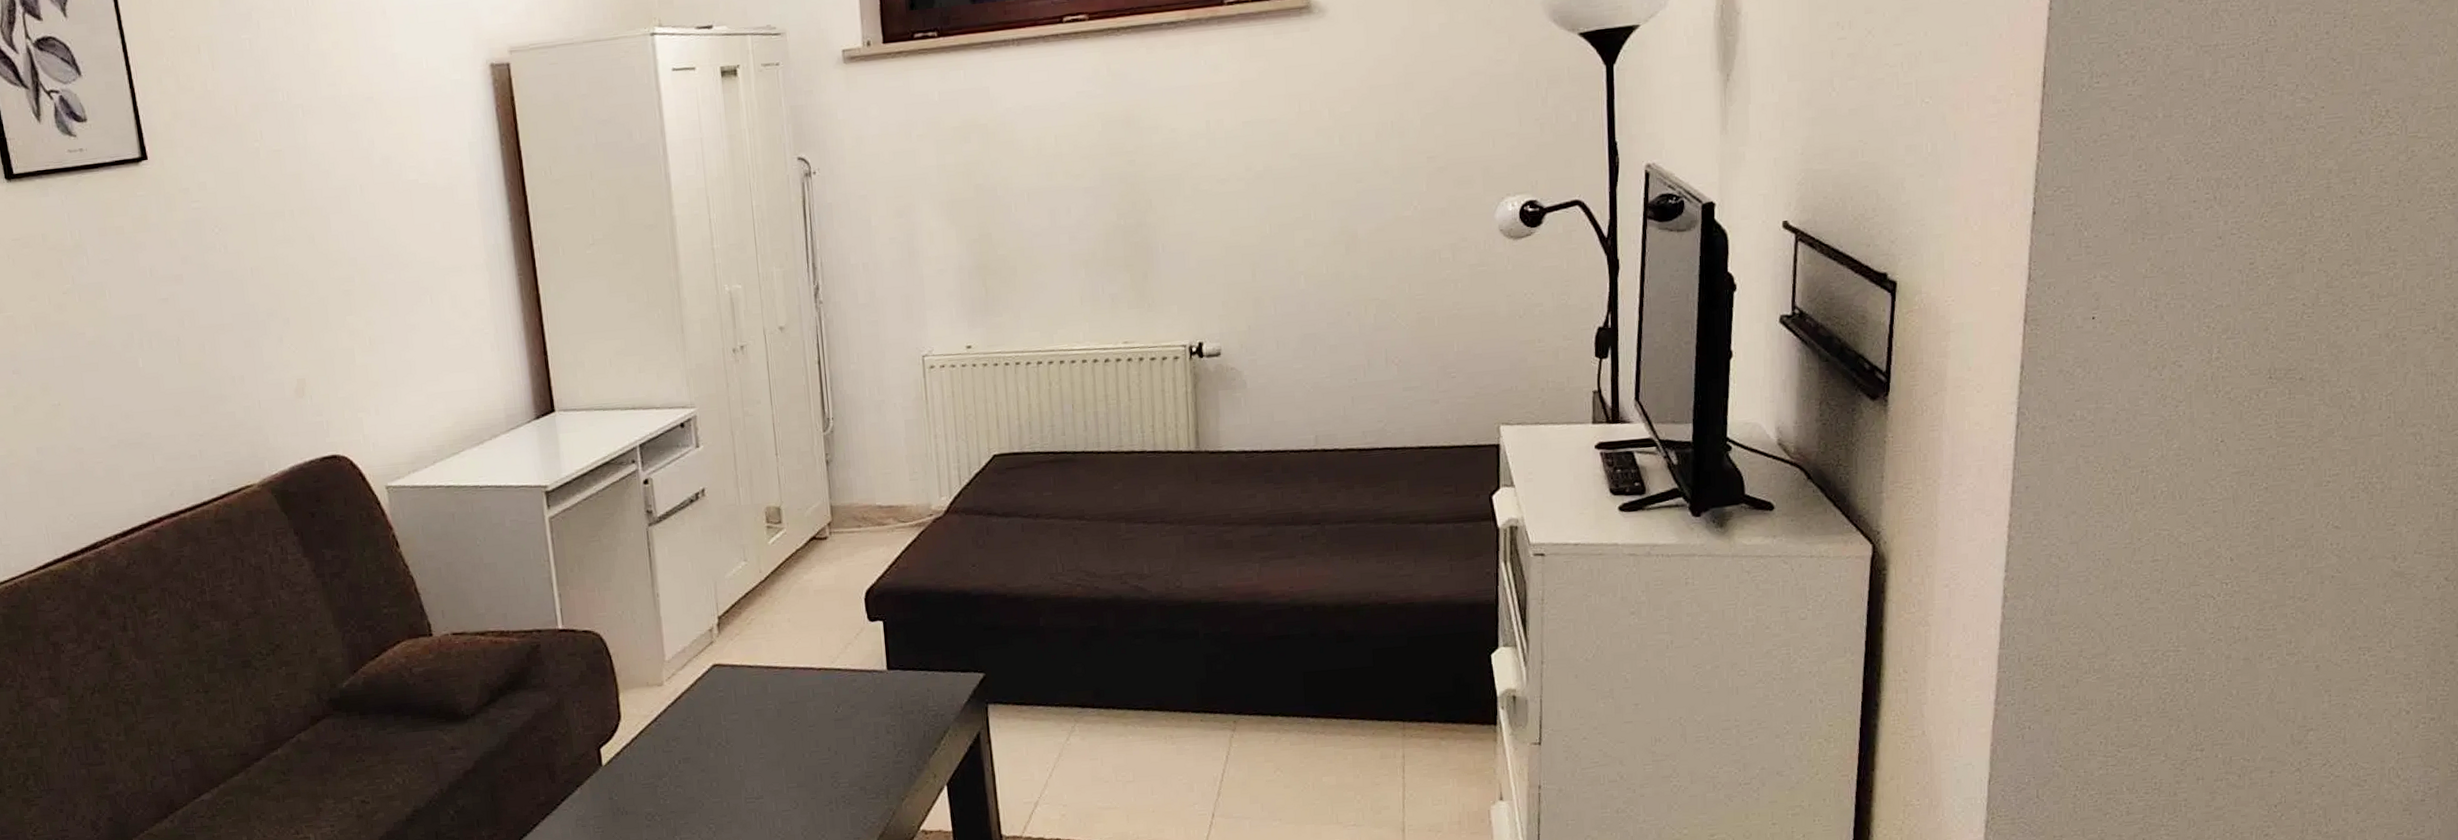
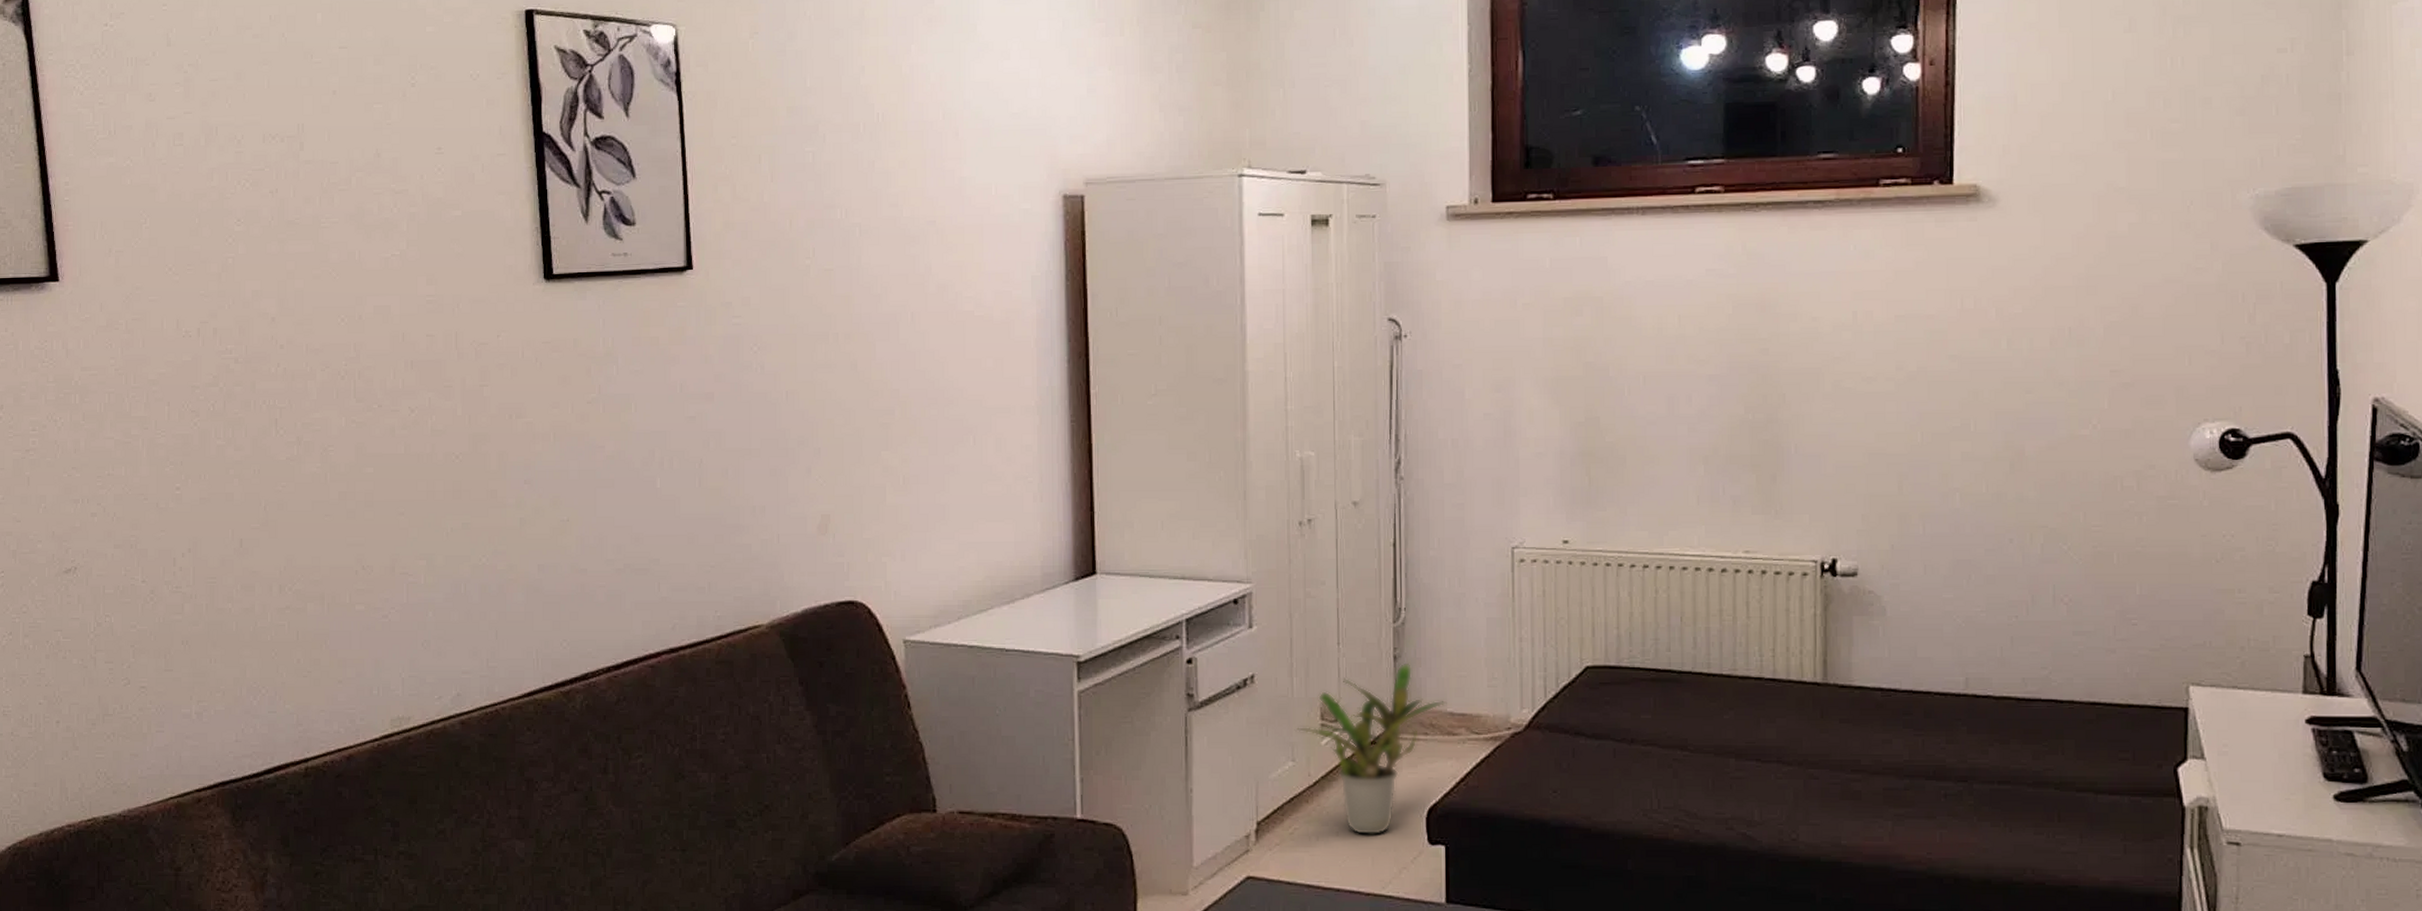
potted plant: none [744,465,876,620] -> present [1294,662,1447,836]

